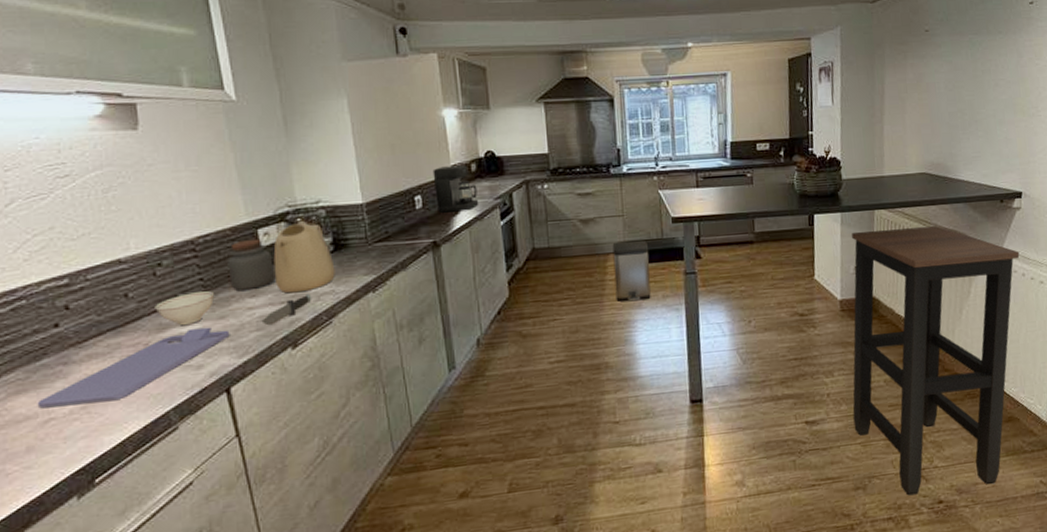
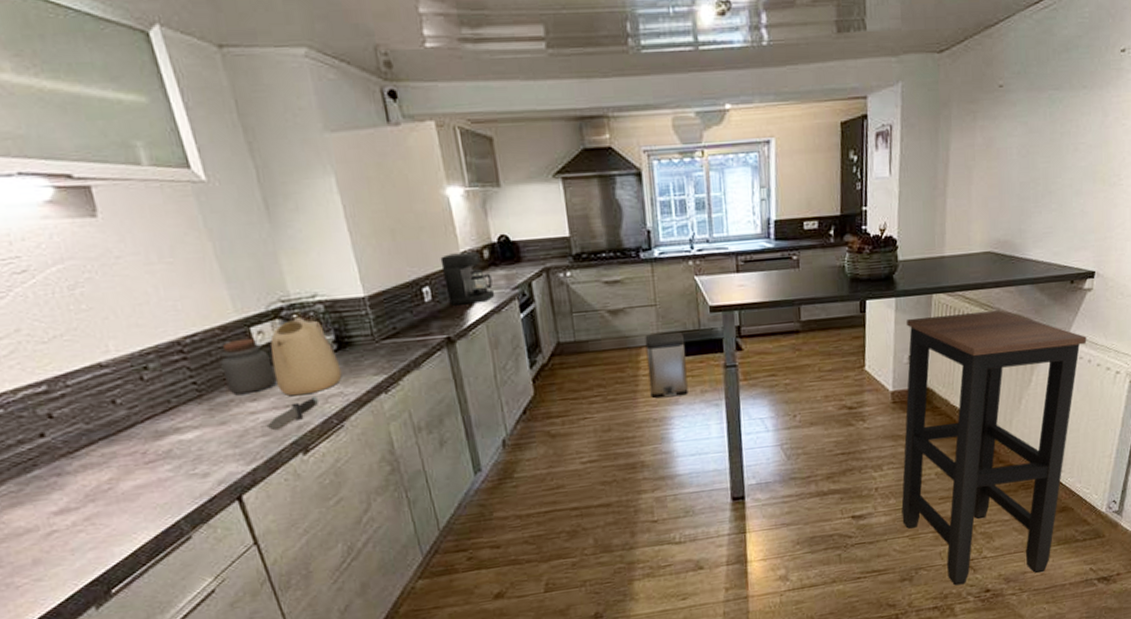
cutting board: present [37,327,230,409] -> none [35,433,234,521]
bowl: present [155,291,215,326] -> none [147,395,212,433]

